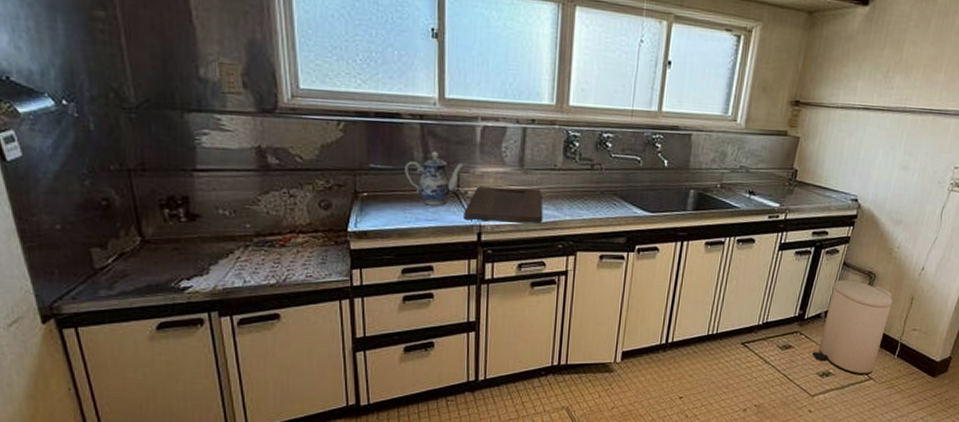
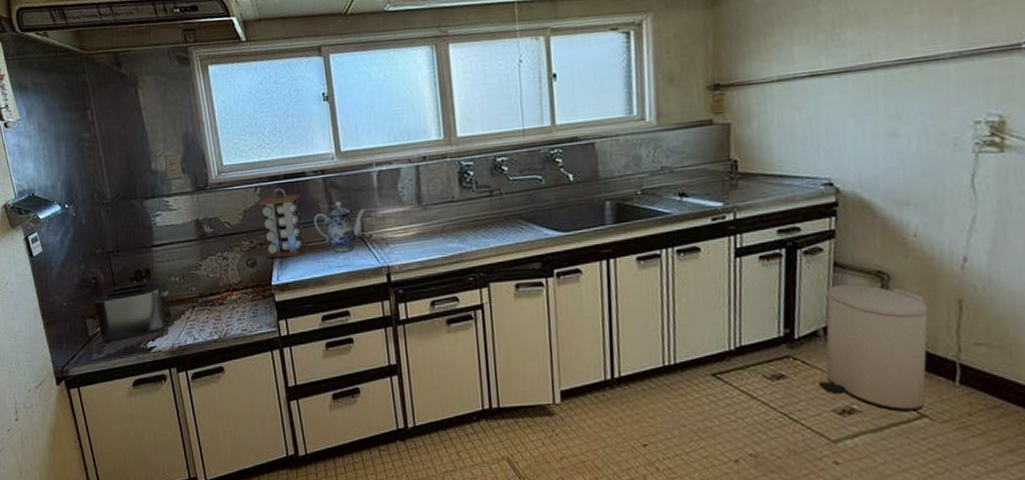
toaster: none [103,208,216,279] -> present [93,277,172,343]
spice rack: none [340,126,395,204] -> present [258,188,308,258]
cutting board: present [463,186,543,224] -> none [371,223,449,263]

